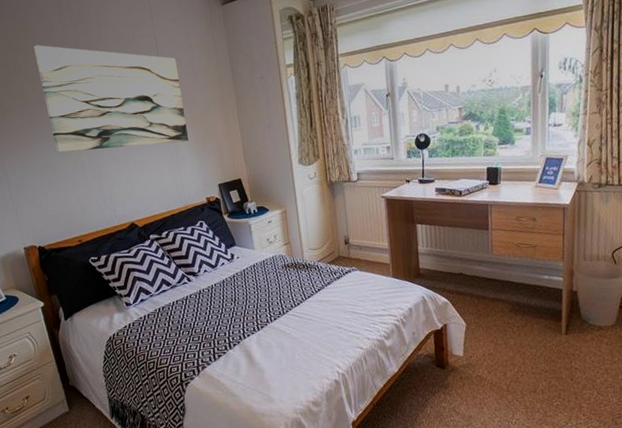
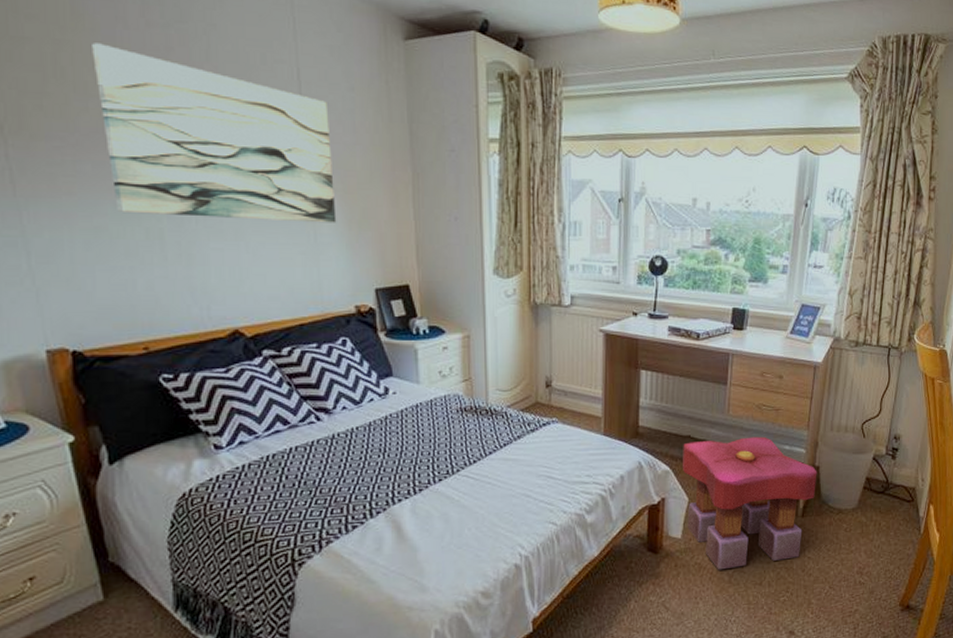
stool: none [457,269,576,381] -> present [682,436,817,570]

